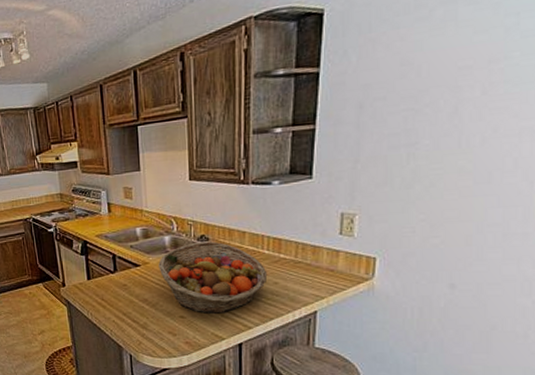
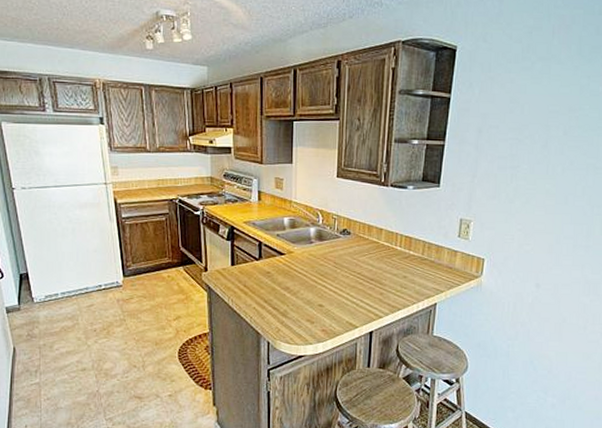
fruit basket: present [158,241,268,314] -> none [302,235,399,303]

